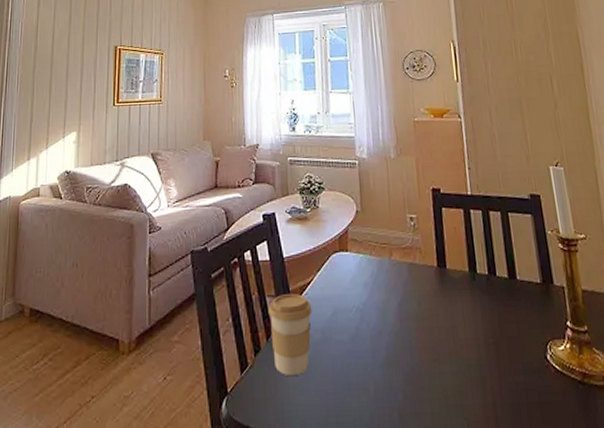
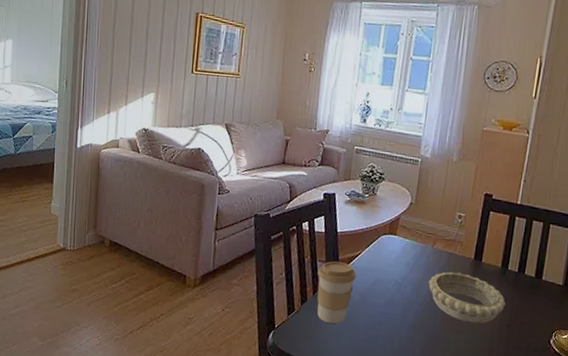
decorative bowl: none [394,286,485,348] -> present [428,272,505,324]

